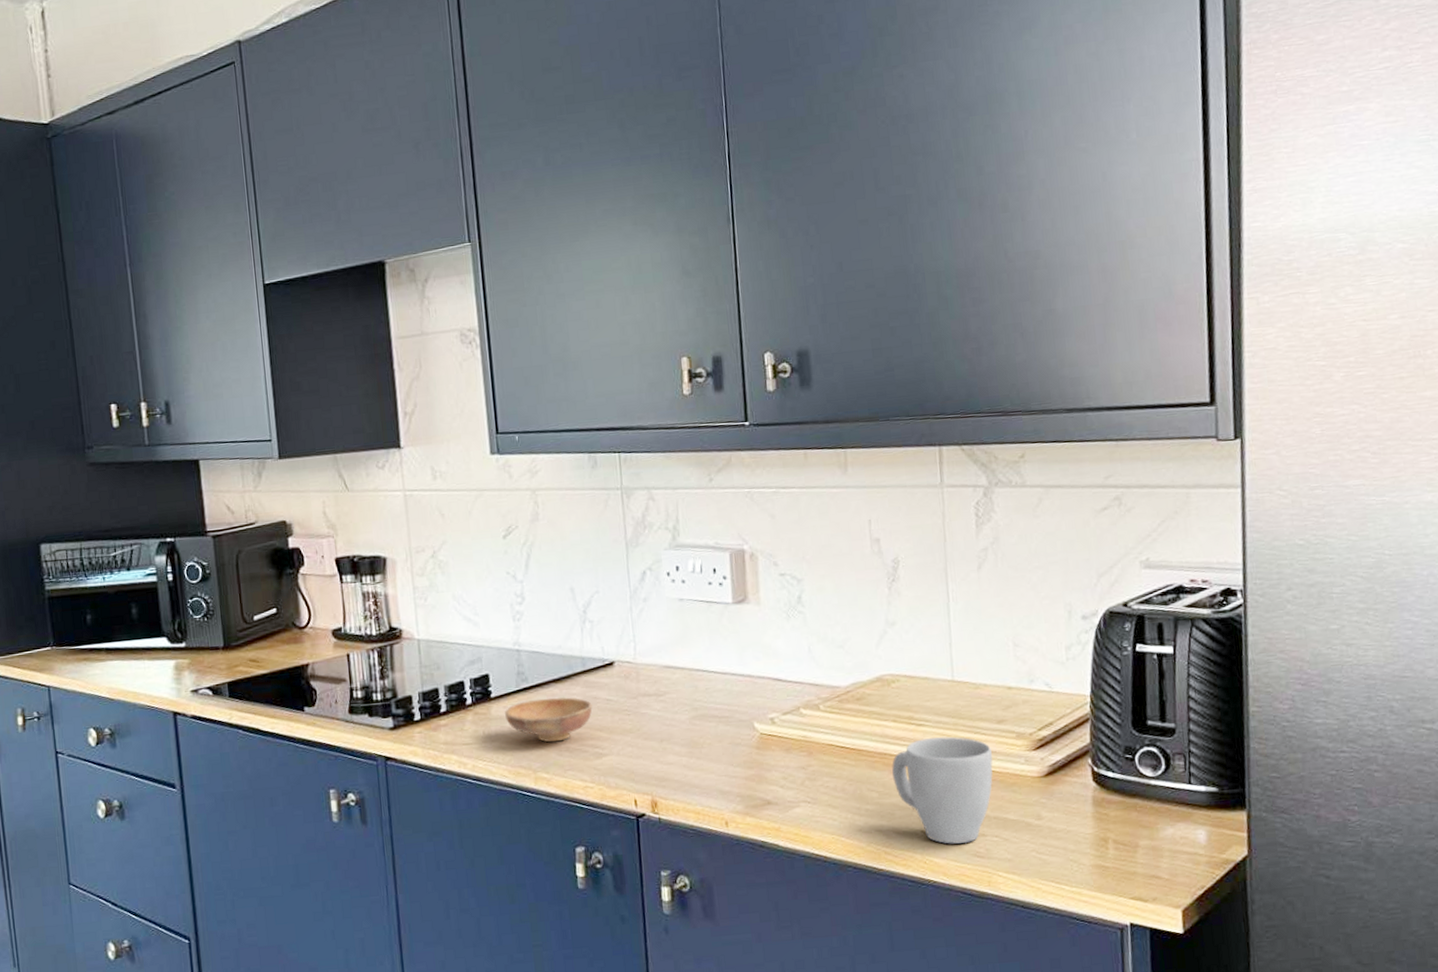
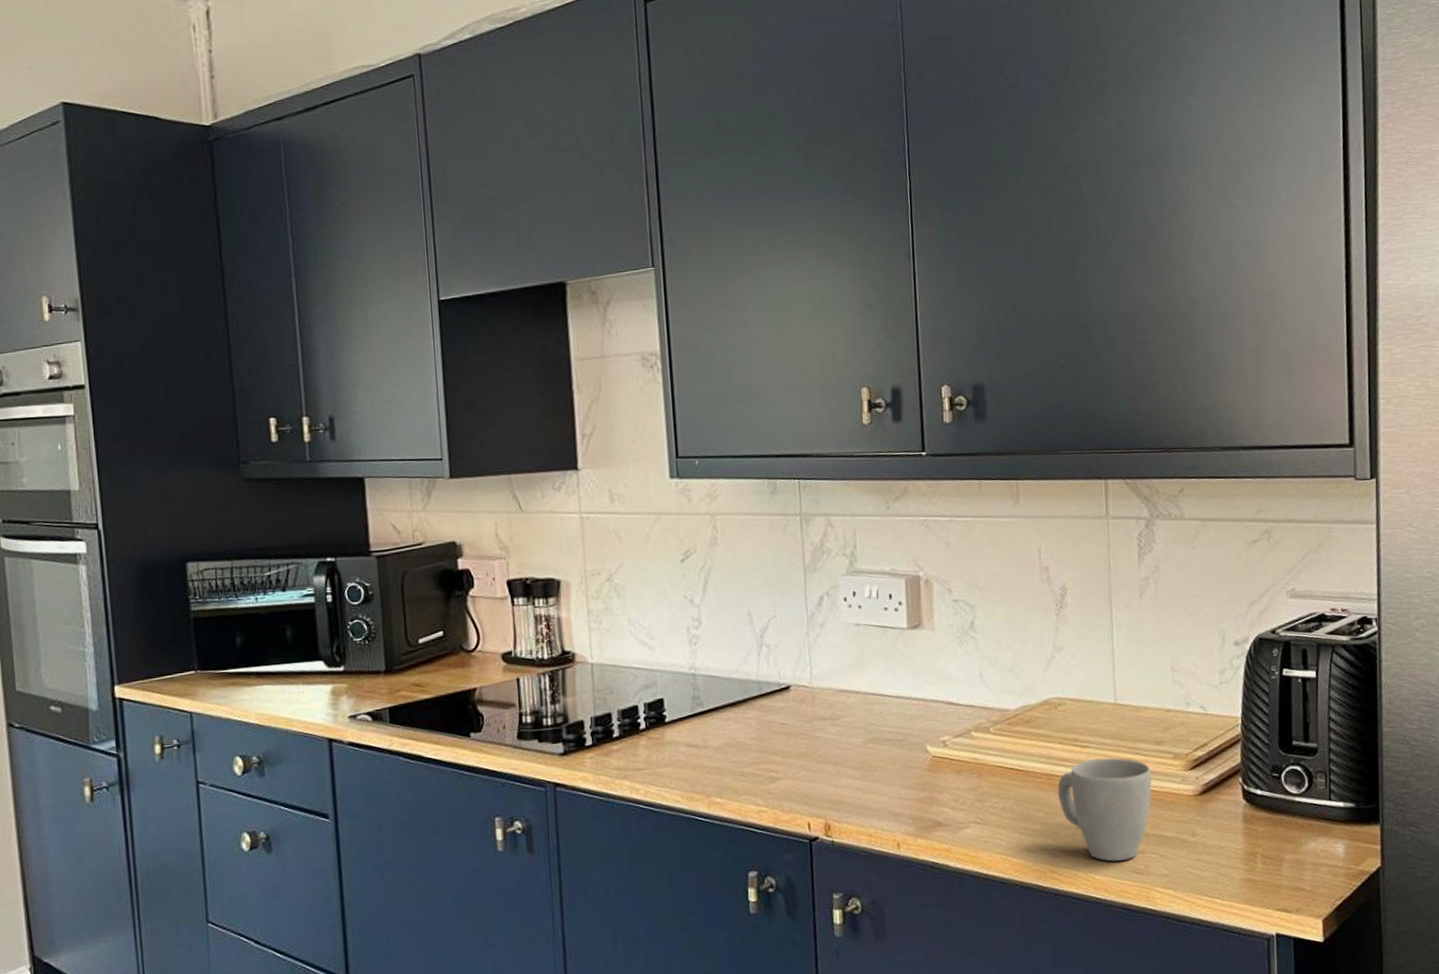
bowl: present [505,697,593,742] -> none [679,721,768,767]

